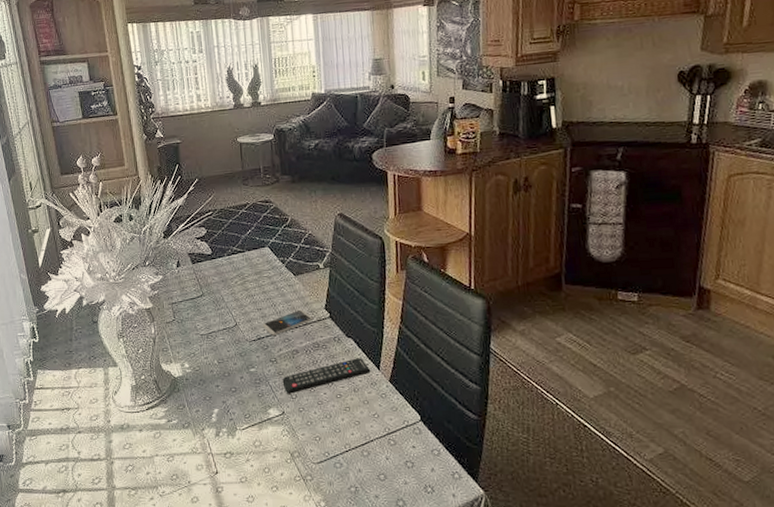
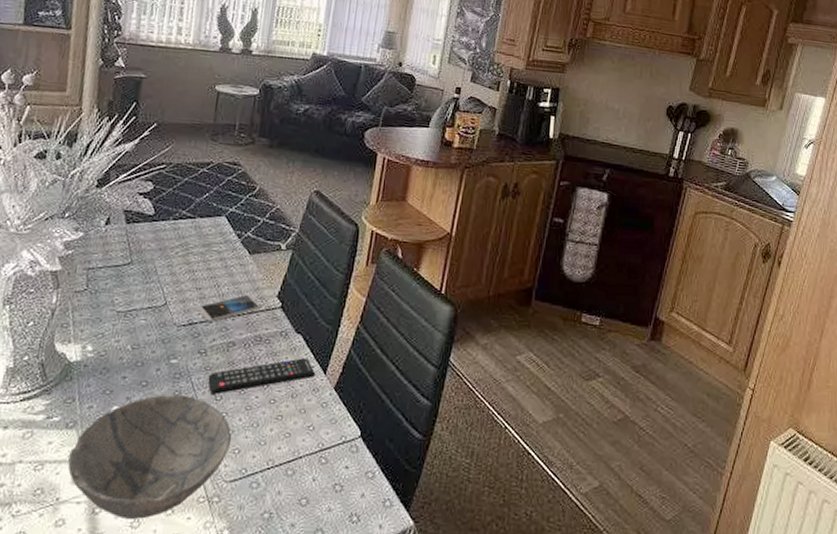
bowl: none [190,396,312,495] -> present [67,394,232,519]

